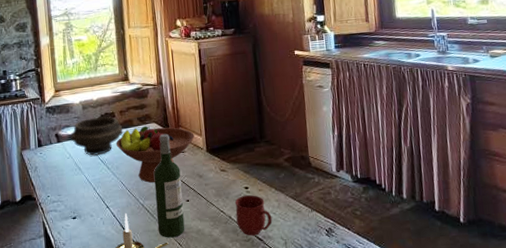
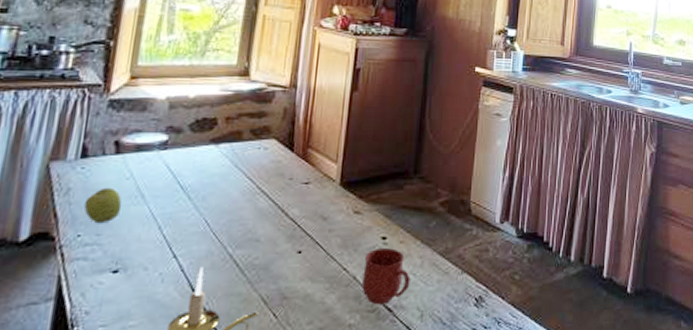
apple: none [47,165,69,188] -> present [84,188,122,224]
bowl: present [70,116,124,156] -> none [139,122,226,178]
fruit bowl: present [116,125,194,183] -> none [209,141,327,225]
wine bottle: present [153,133,185,238] -> none [246,155,298,306]

